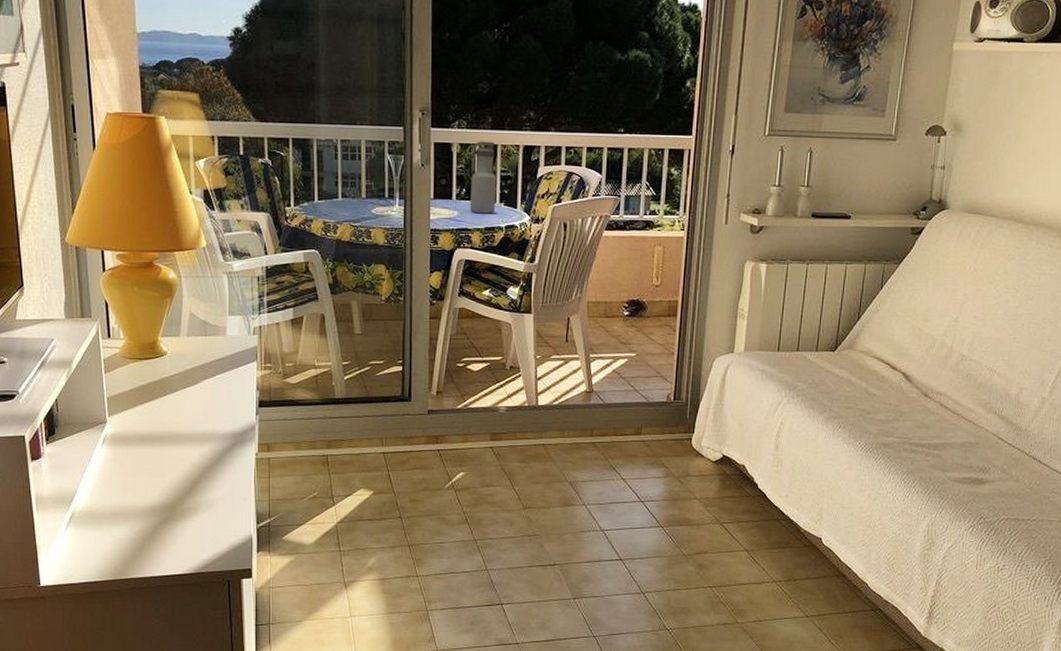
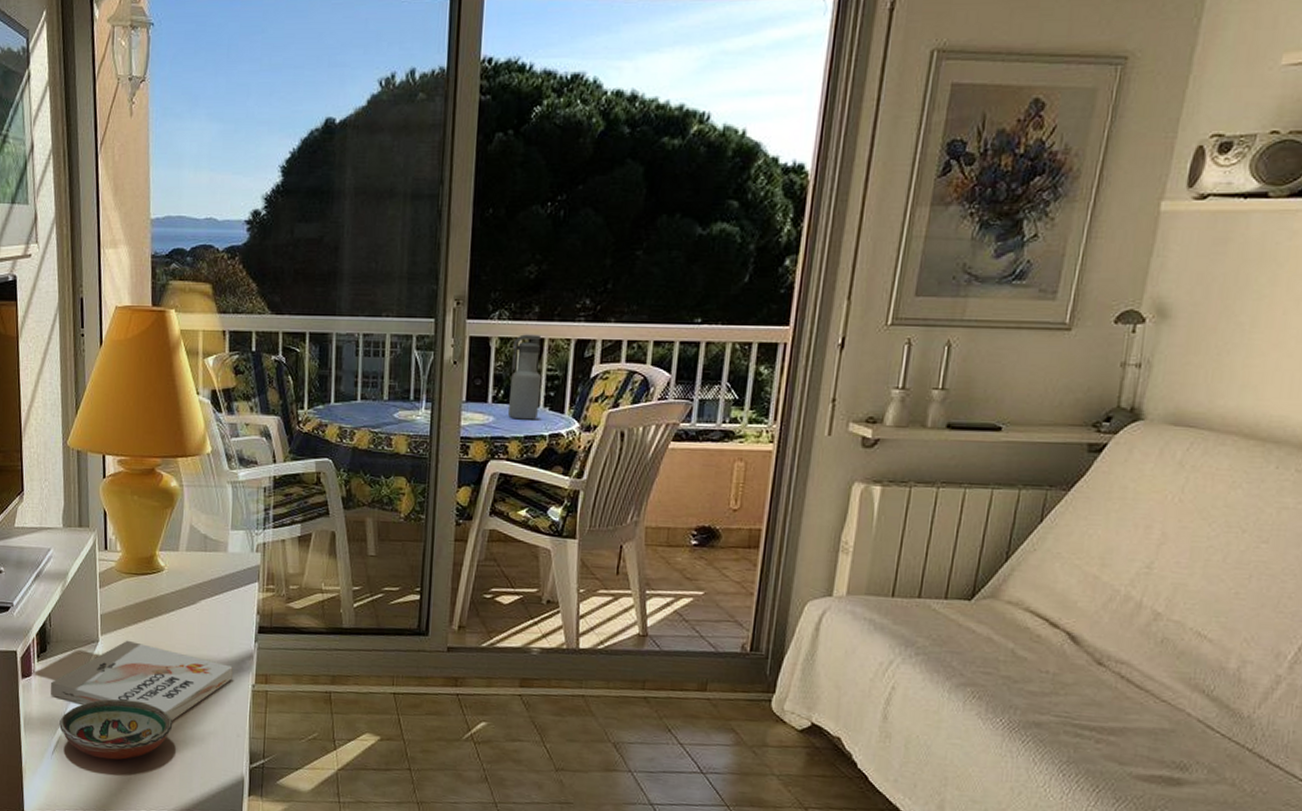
book: none [60,419,237,490] -> present [50,640,233,721]
decorative bowl: none [72,474,183,530] -> present [59,699,173,760]

